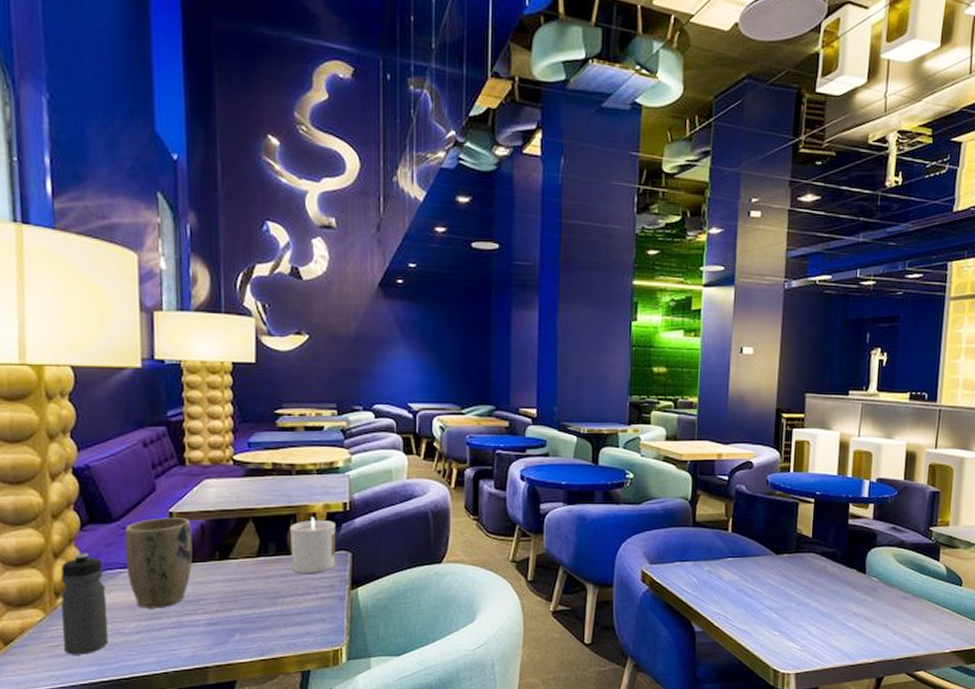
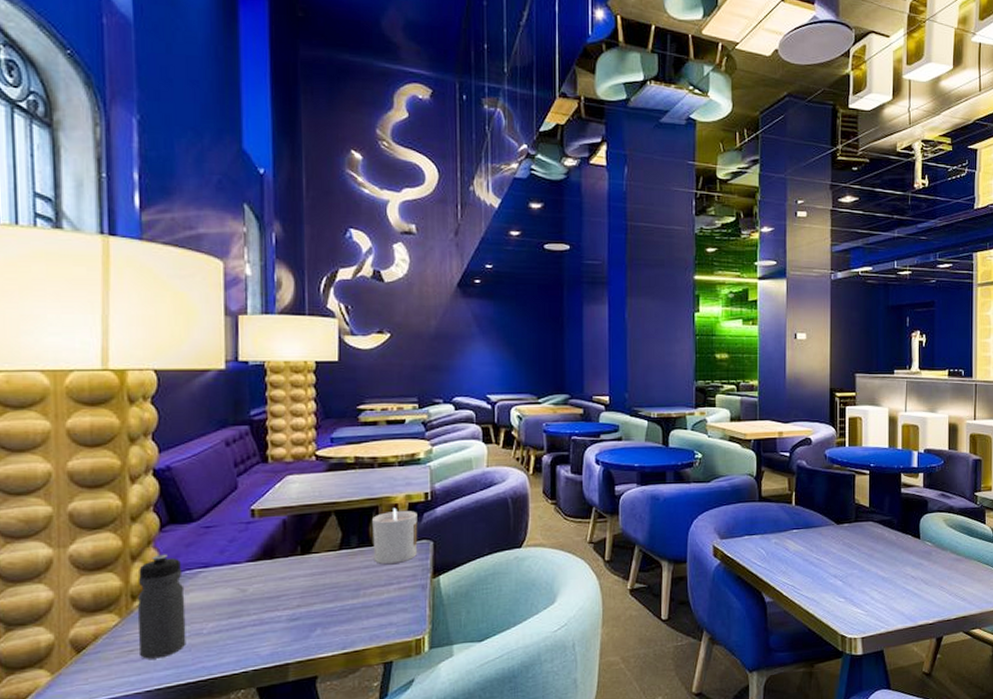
plant pot: present [124,517,193,609] -> none [205,514,274,608]

